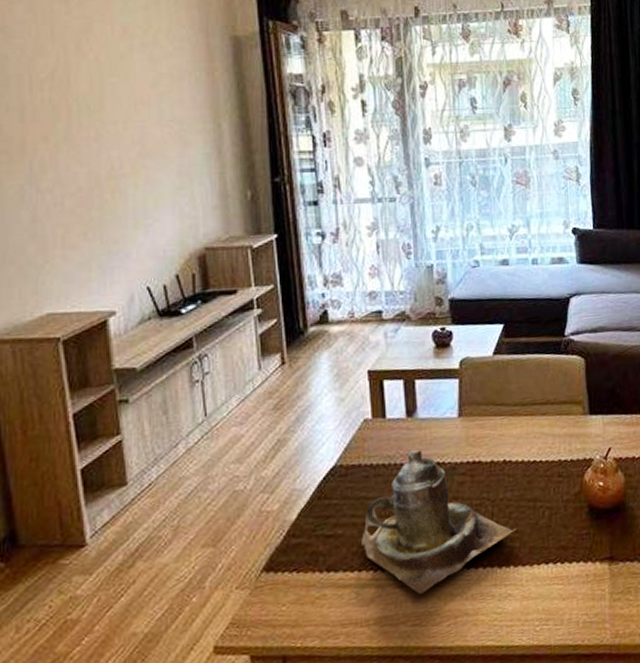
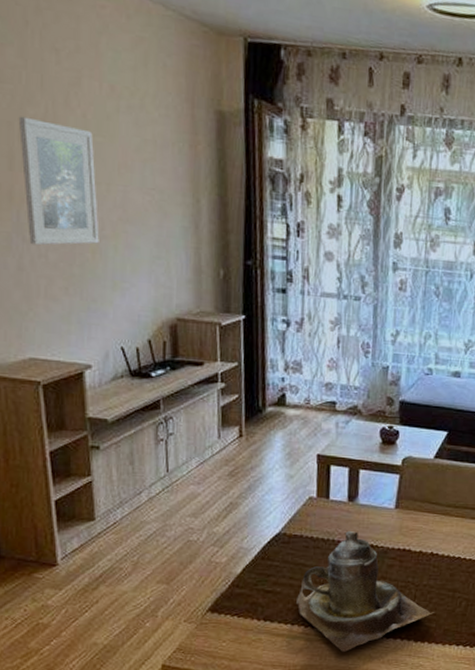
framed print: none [28,68,118,194] -> present [18,116,99,246]

